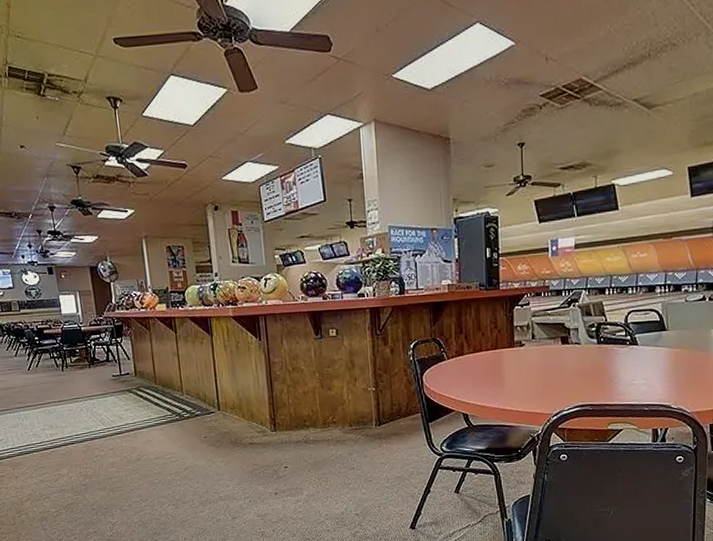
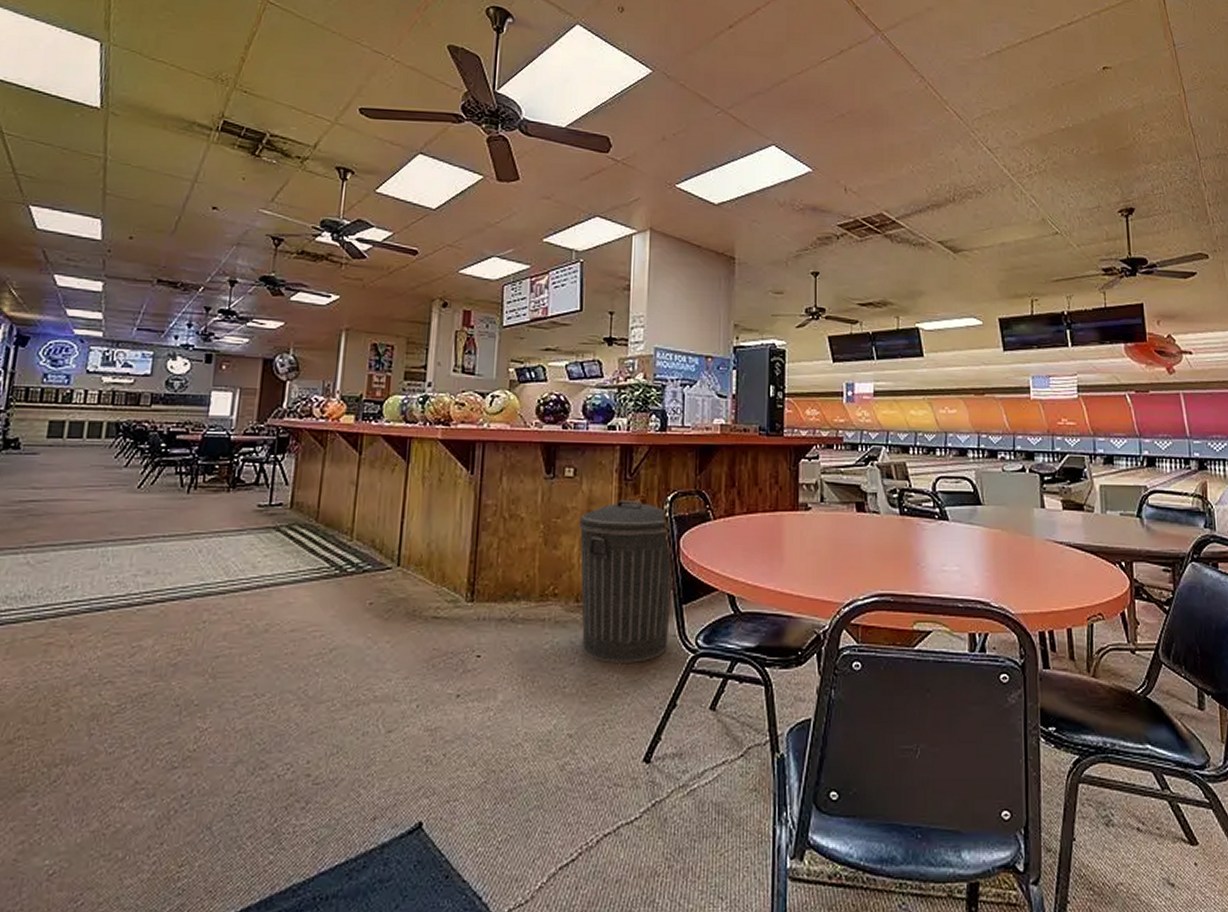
trash can: none [345,349,421,466] -> present [578,499,673,663]

